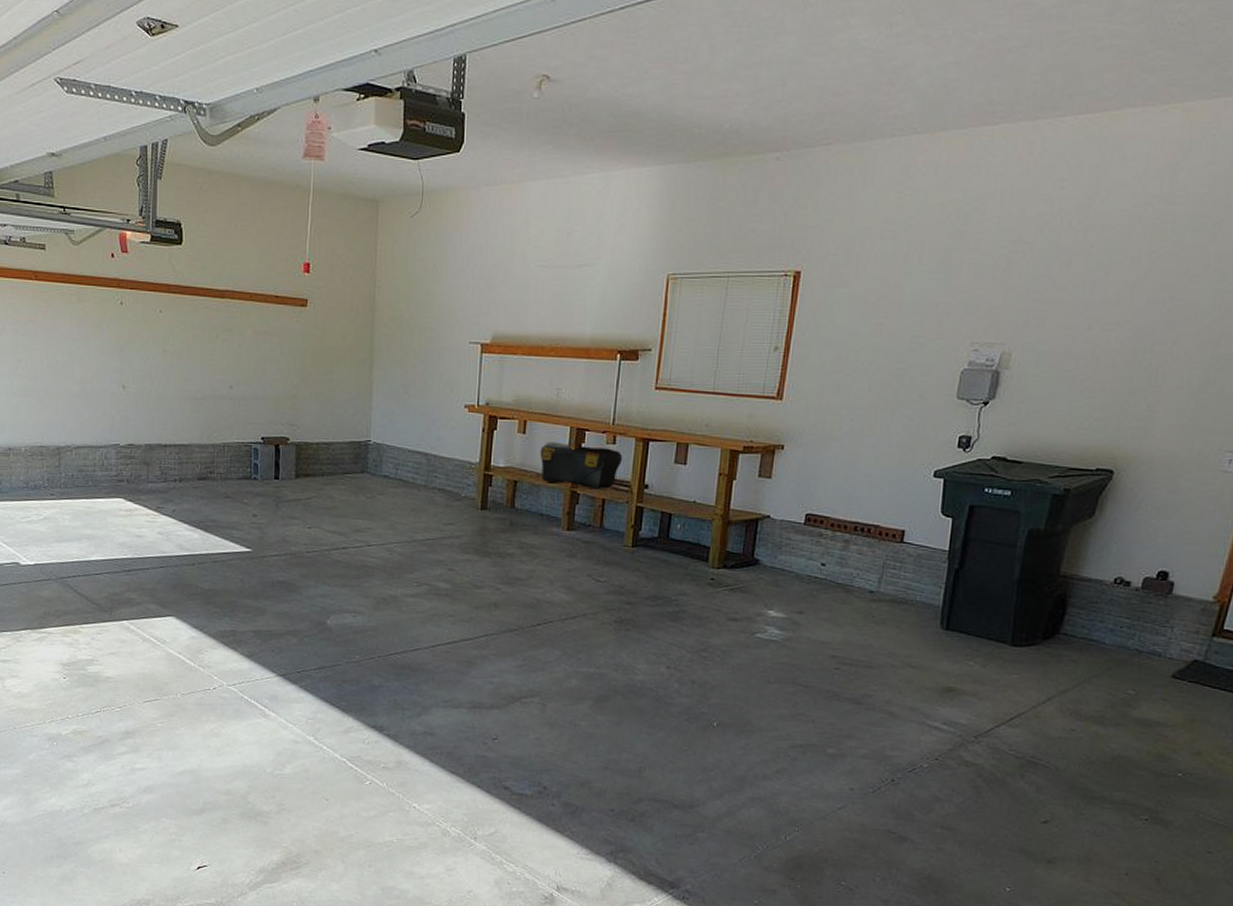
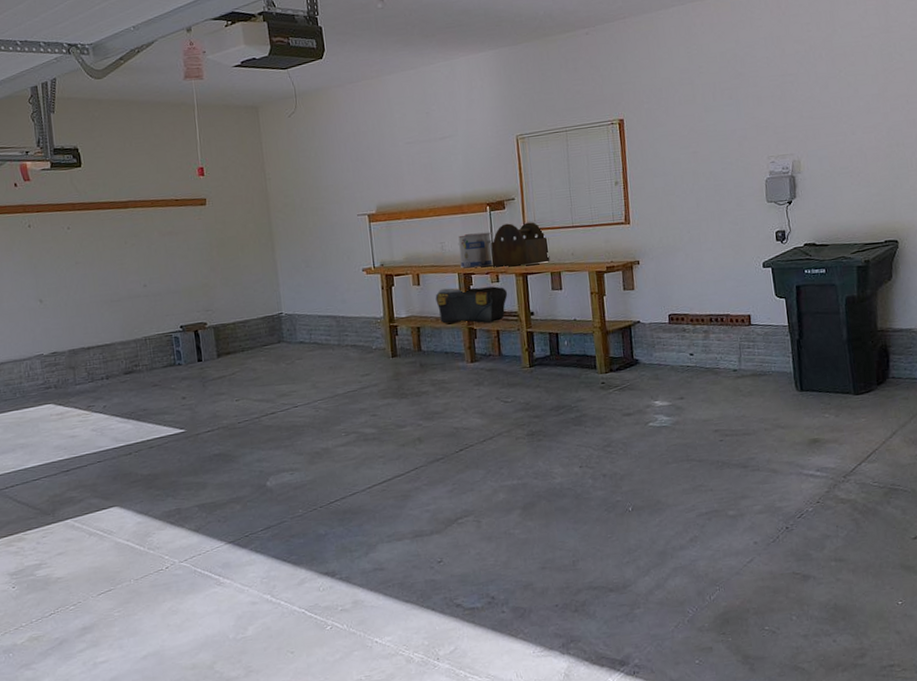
paint can: none [575,383,618,425] -> present [458,231,493,269]
tool box: none [611,377,683,431] -> present [490,222,550,268]

